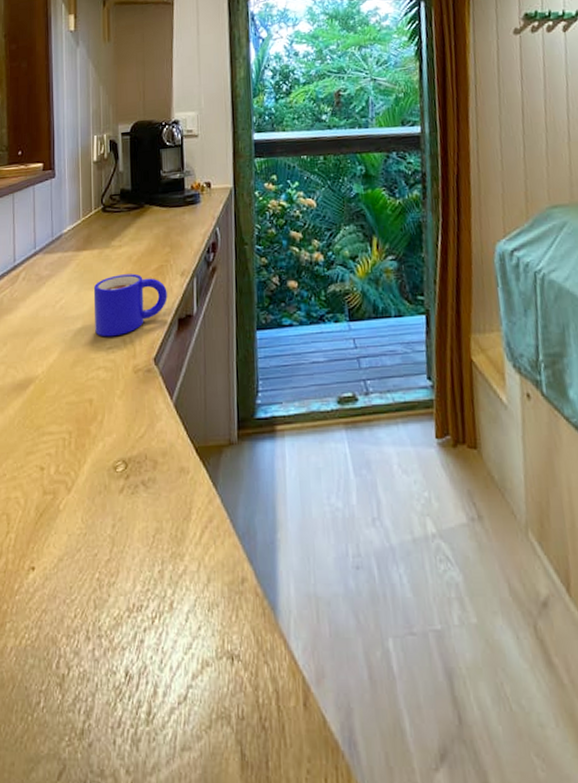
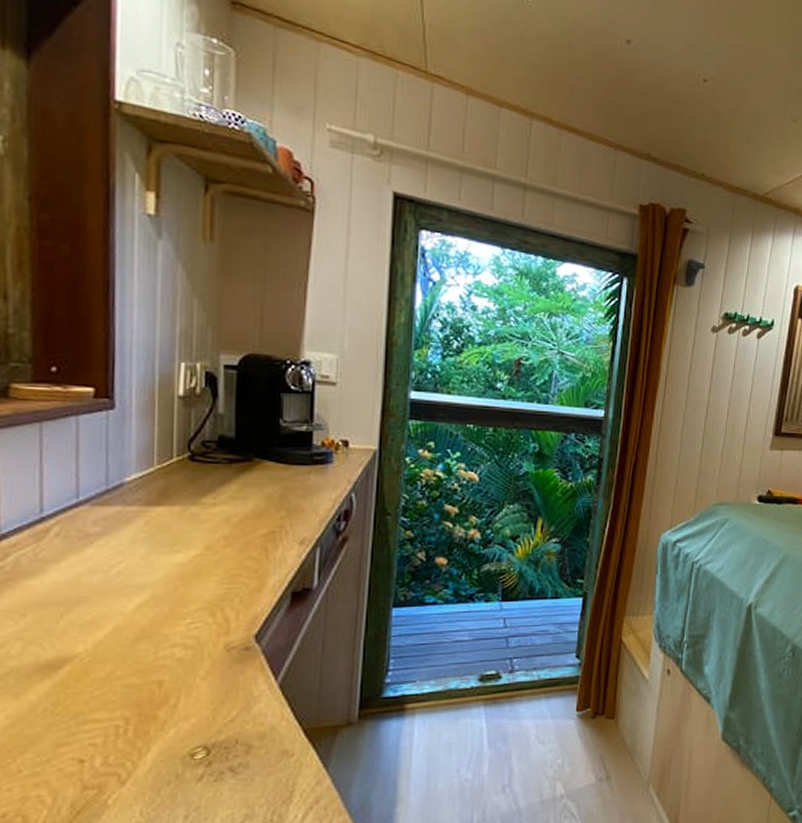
mug: present [93,273,167,337] -> none [170,538,279,610]

